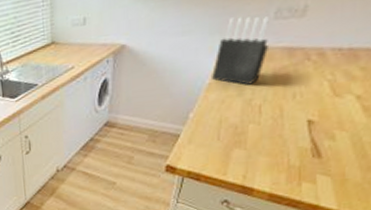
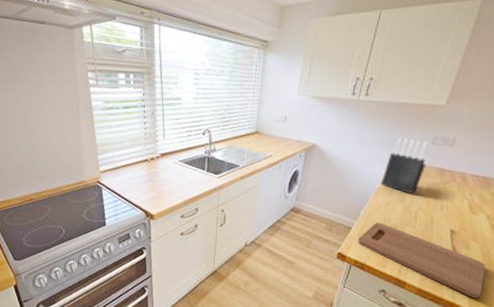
cutting board: none [188,123,358,197] -> present [357,222,486,299]

